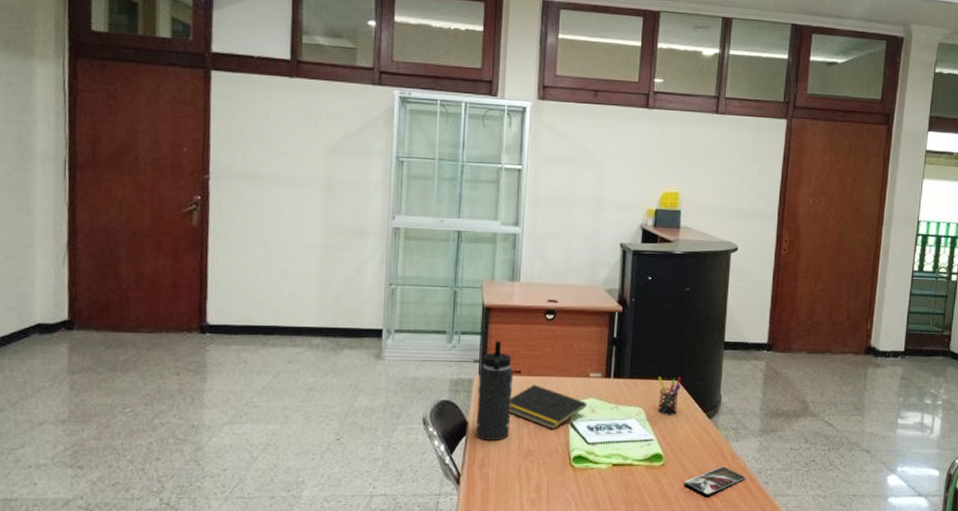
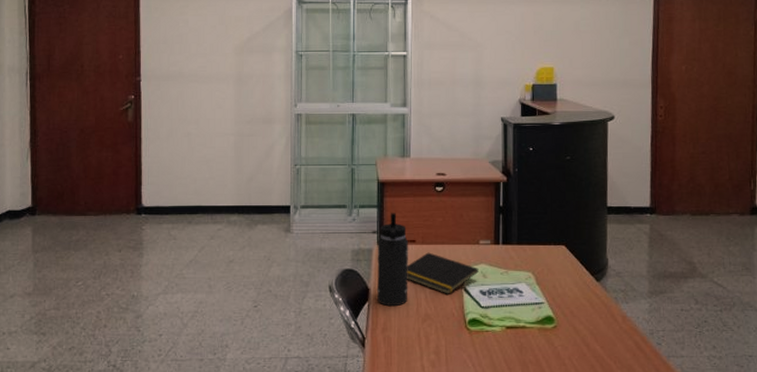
pen holder: present [657,376,682,416] -> none [544,242,568,279]
smartphone: present [684,466,746,497] -> none [576,328,638,359]

